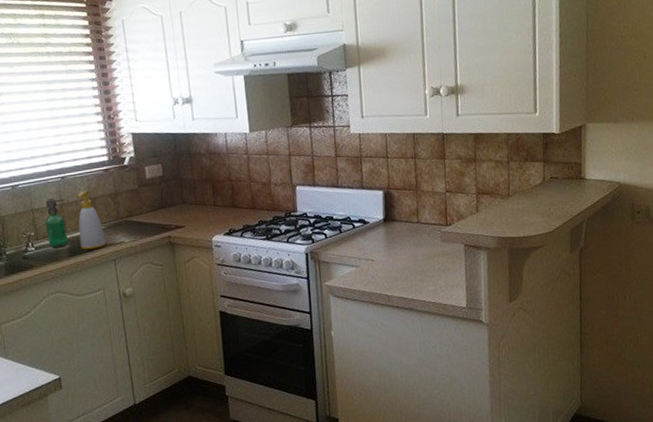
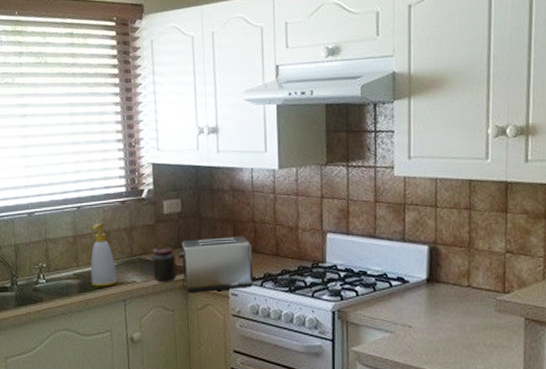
soap dispenser: present [45,197,68,249] -> none [58,227,79,282]
jar: none [137,208,163,242] -> present [152,247,176,283]
toaster: none [163,193,234,249] -> present [179,235,253,293]

